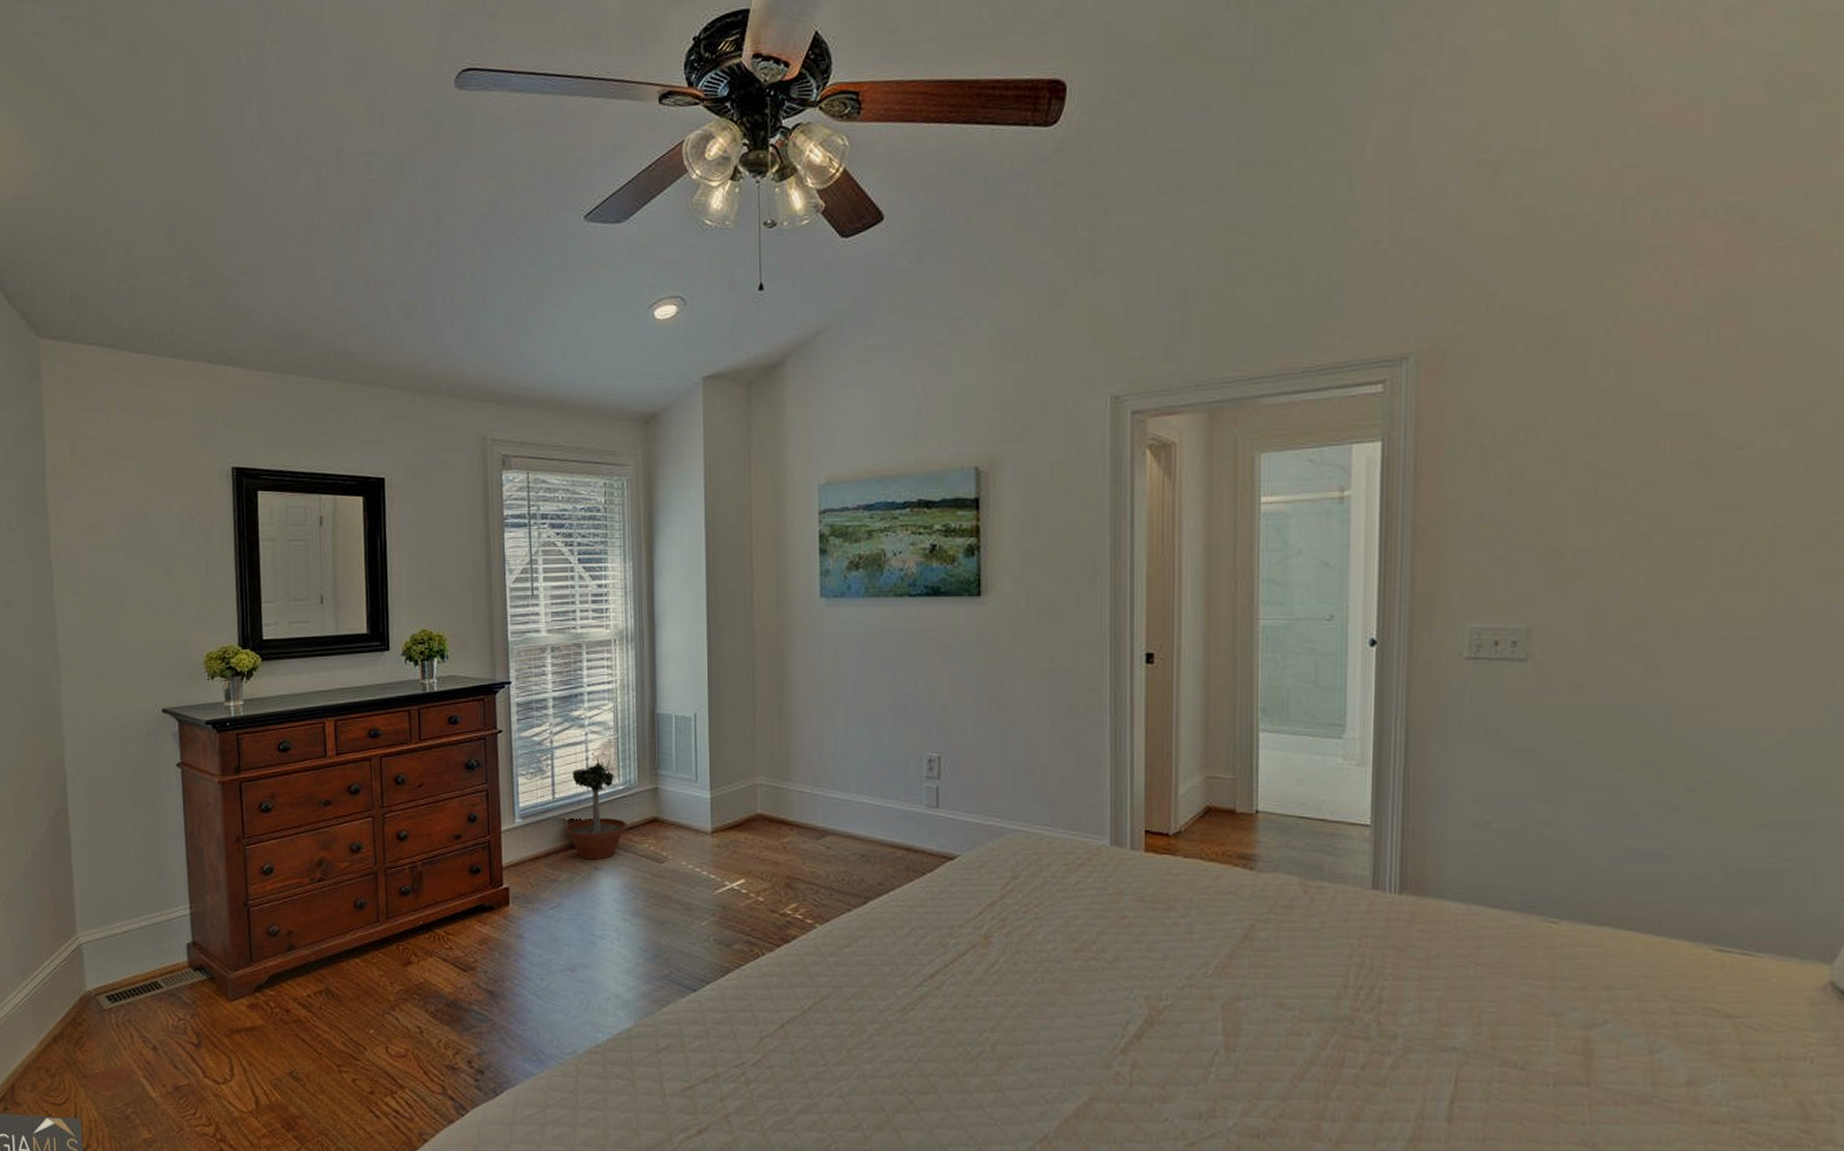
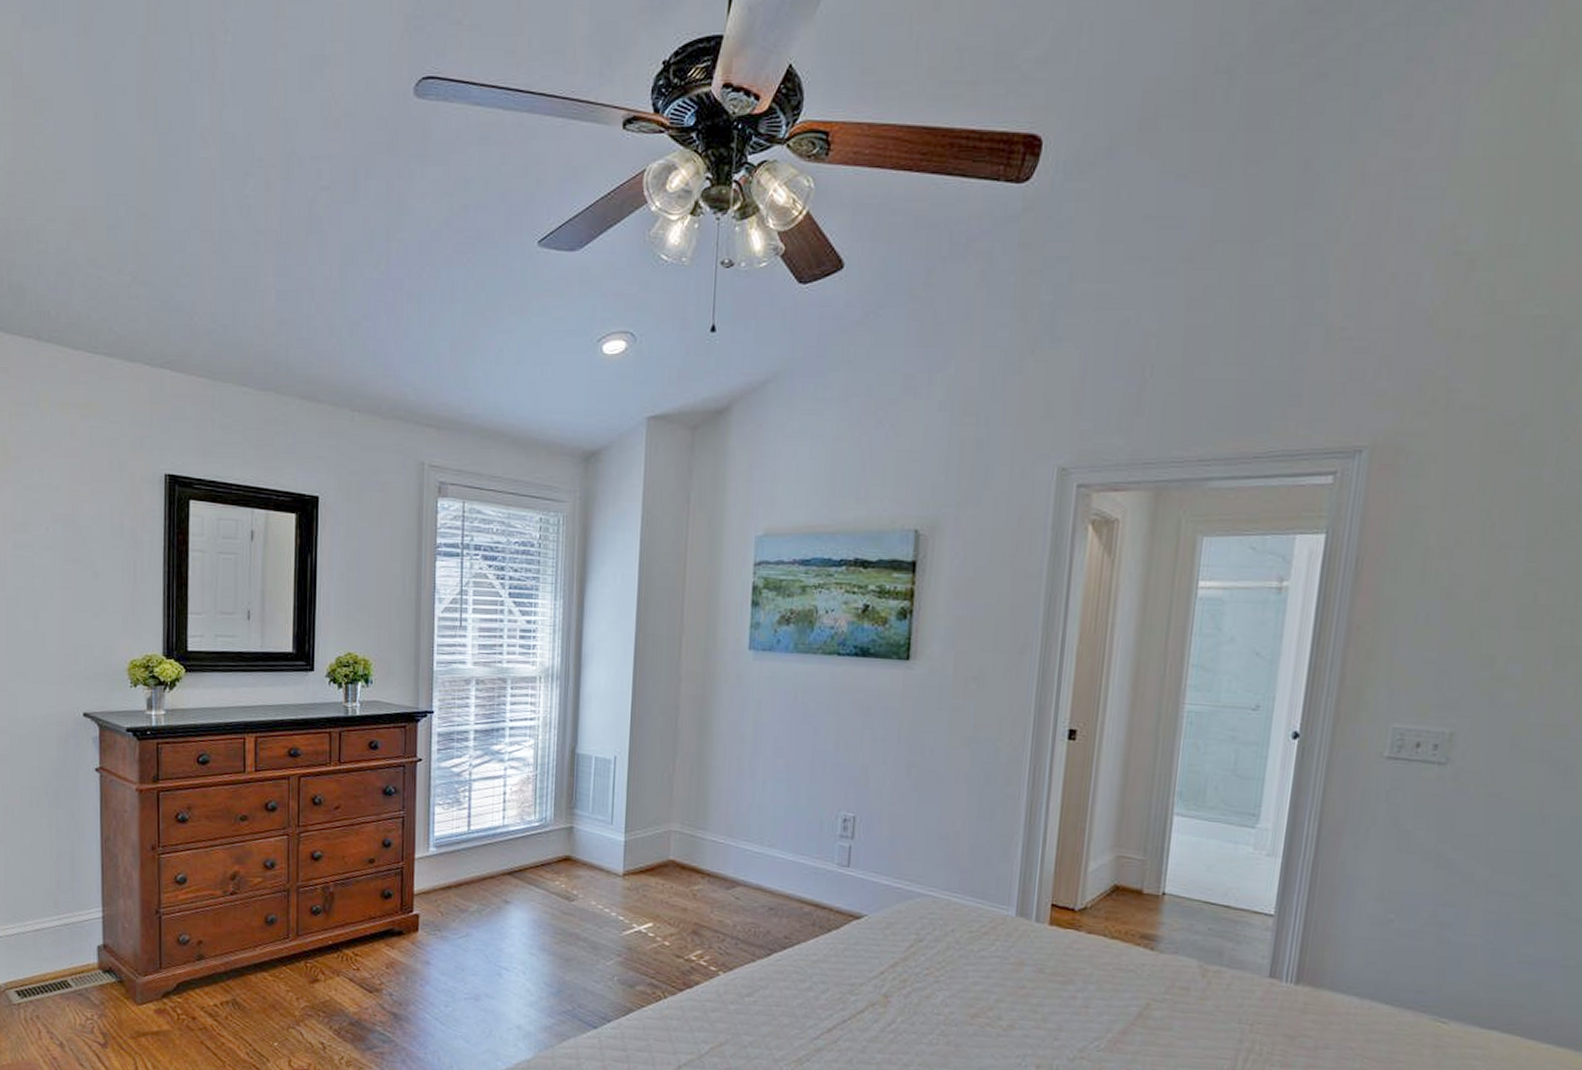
potted tree: present [564,753,628,860] -> none [477,789,541,894]

